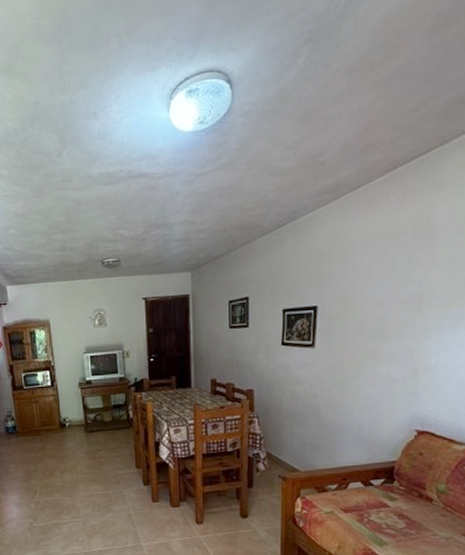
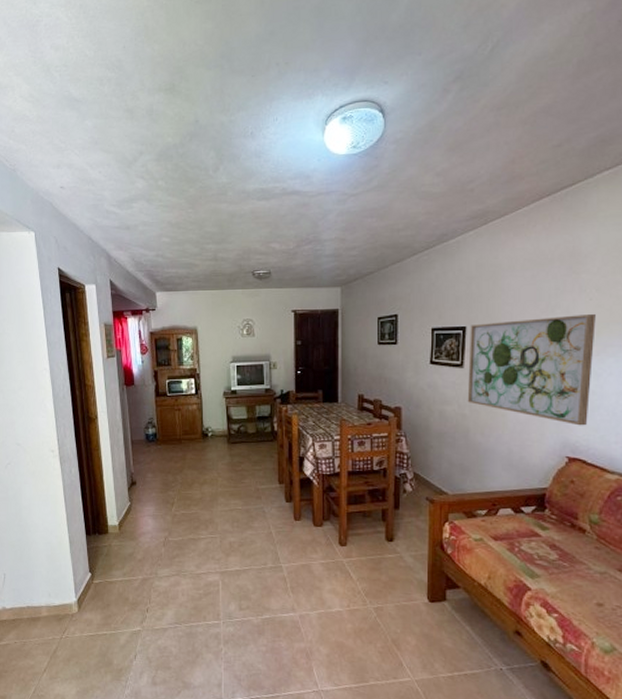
wall art: none [318,287,448,400] -> present [467,314,596,426]

